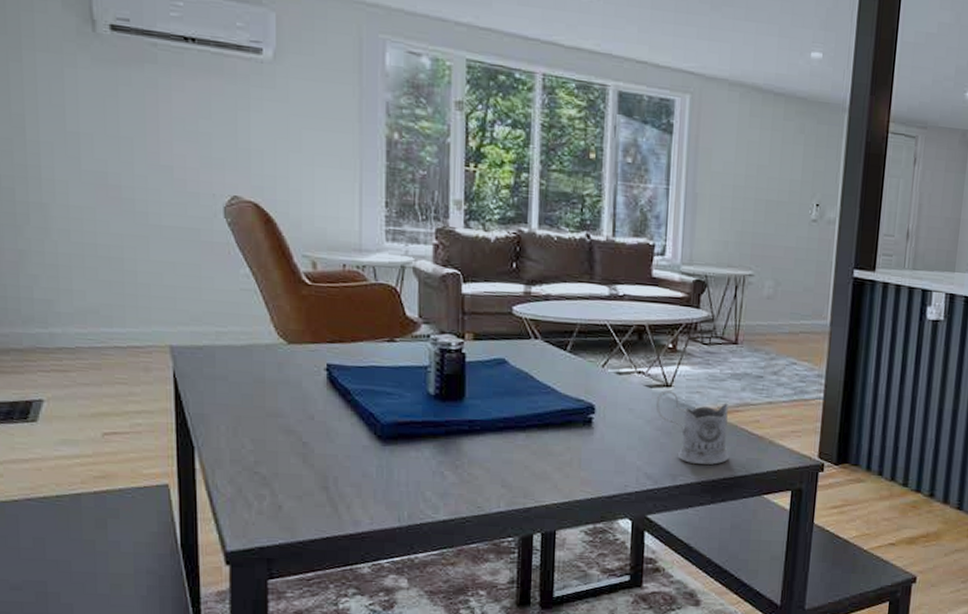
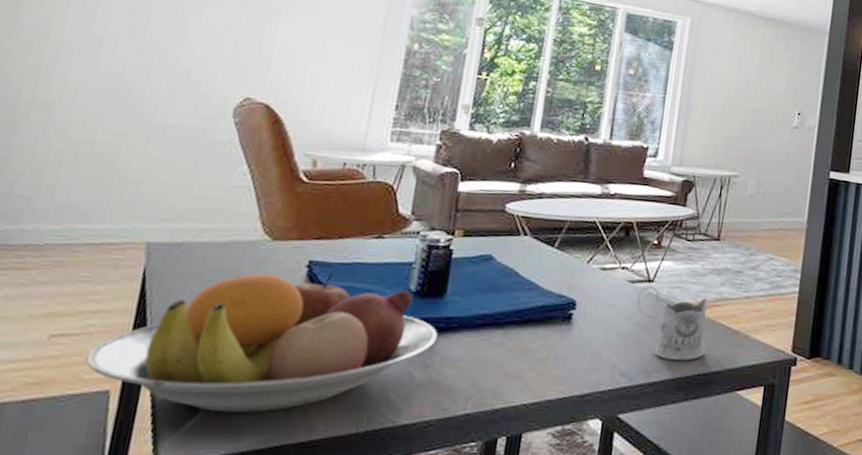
fruit bowl: none [141,375,462,507] -> present [86,272,438,413]

